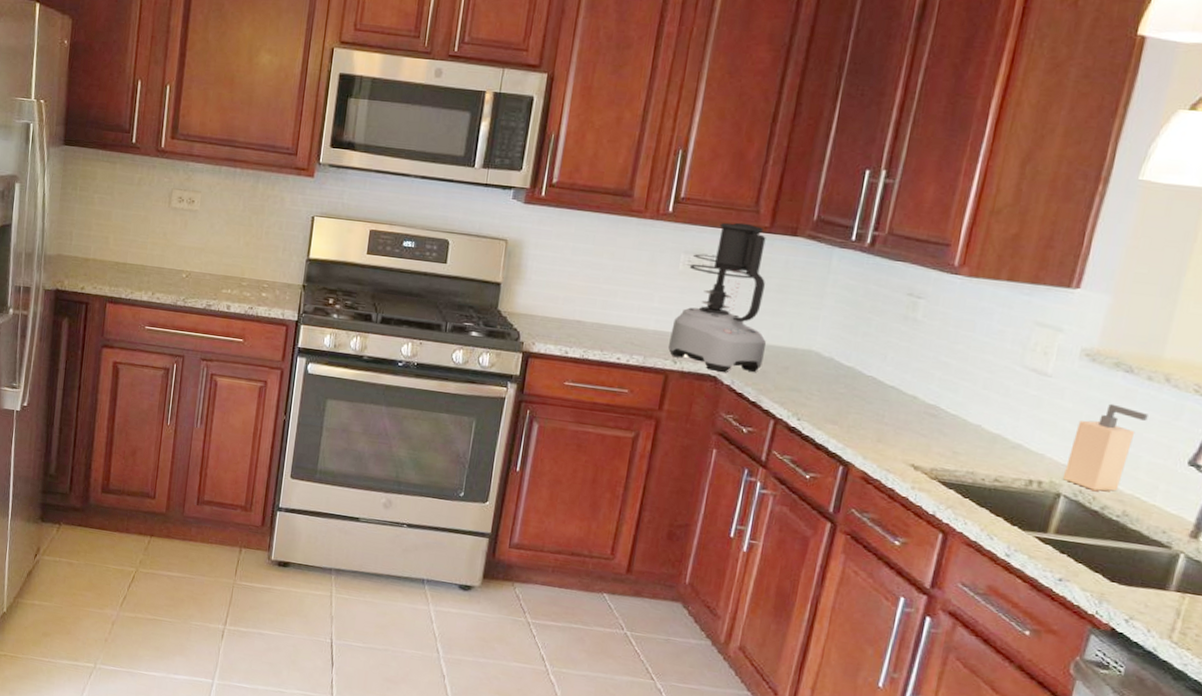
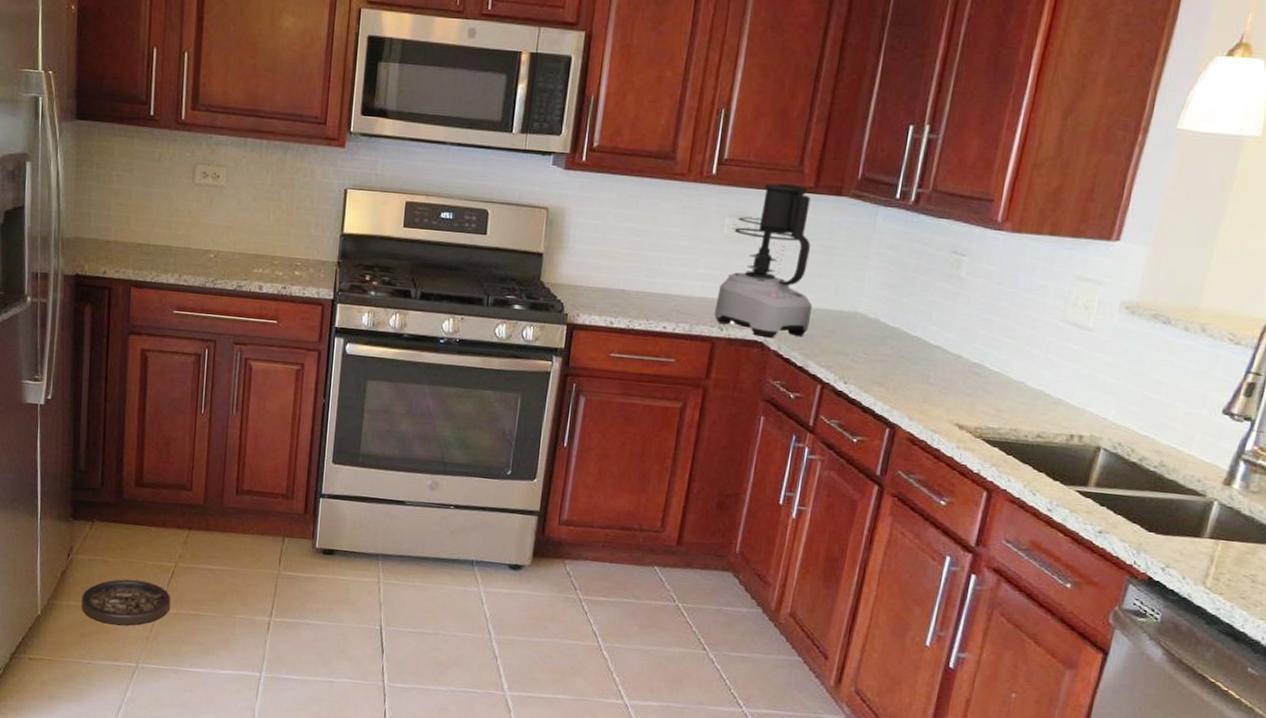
pet bowl: none [45,581,131,627] -> present [81,579,171,626]
soap dispenser: present [1062,403,1148,492] -> none [1102,355,1185,443]

